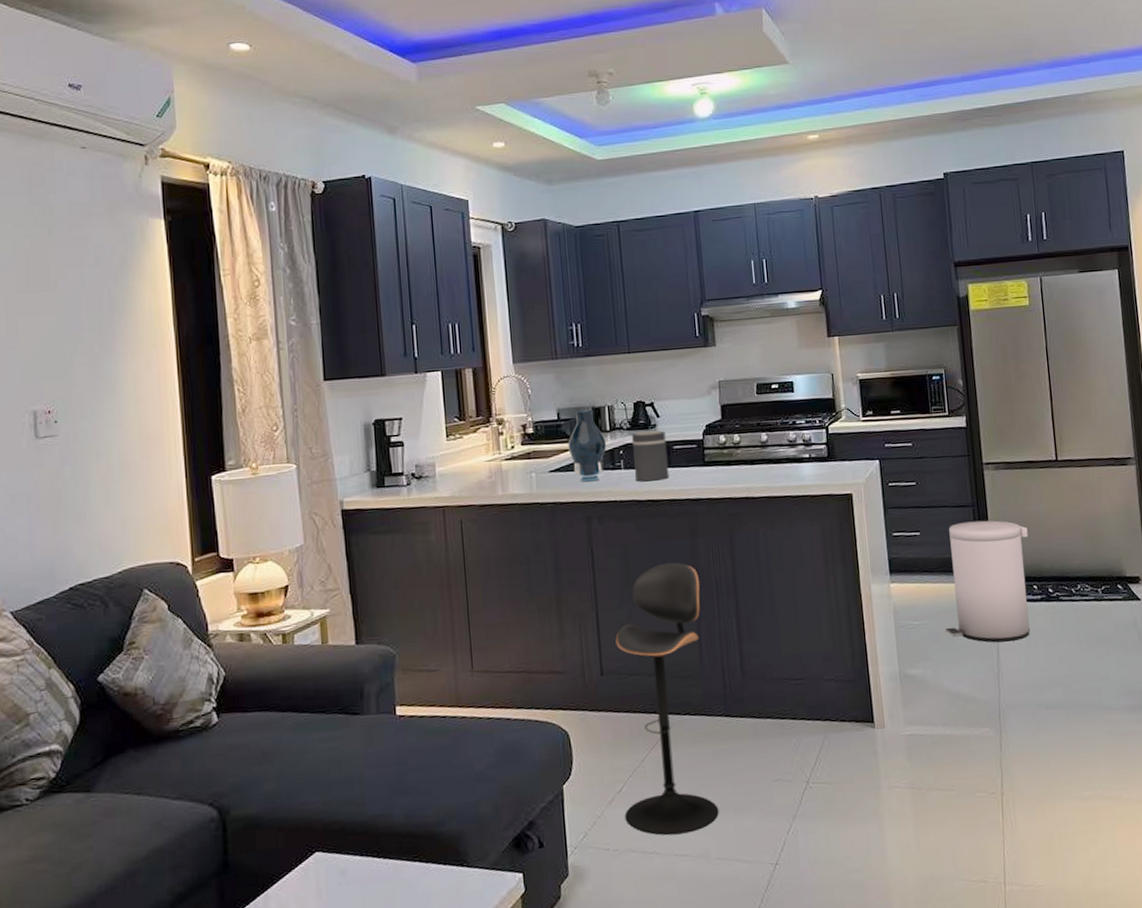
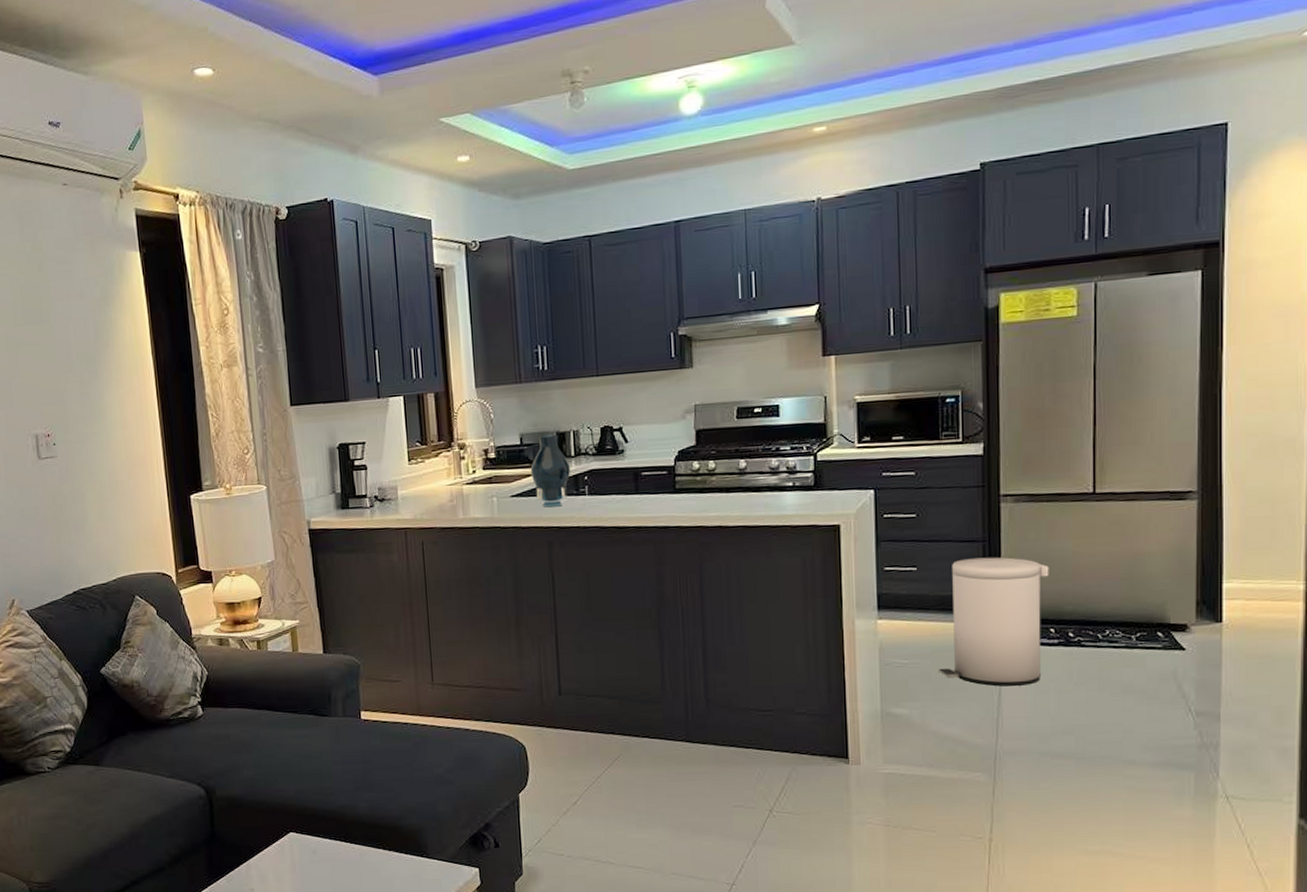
bar stool: present [615,562,719,835] -> none [574,589,675,848]
cylinder: present [632,430,669,482] -> none [598,456,636,509]

